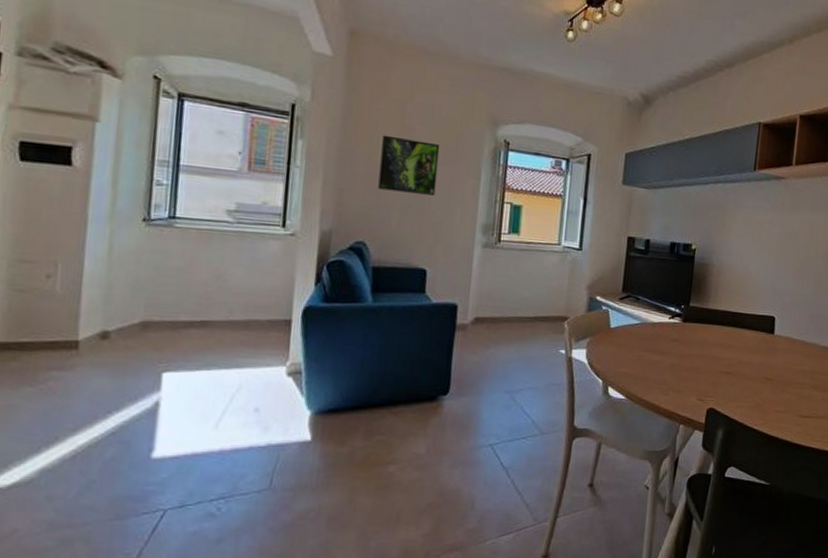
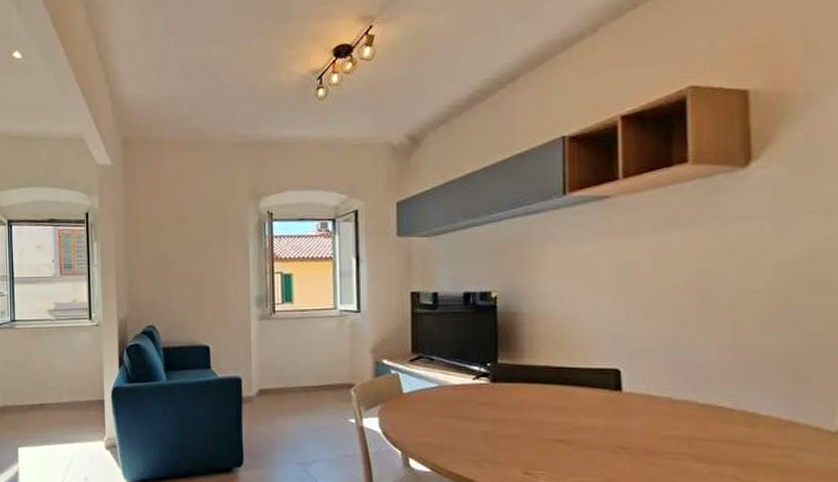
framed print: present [378,134,440,196] -> none [159,226,209,276]

